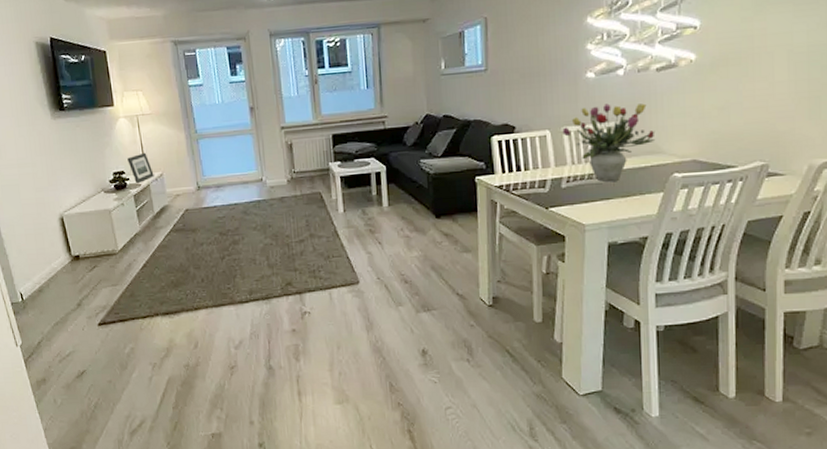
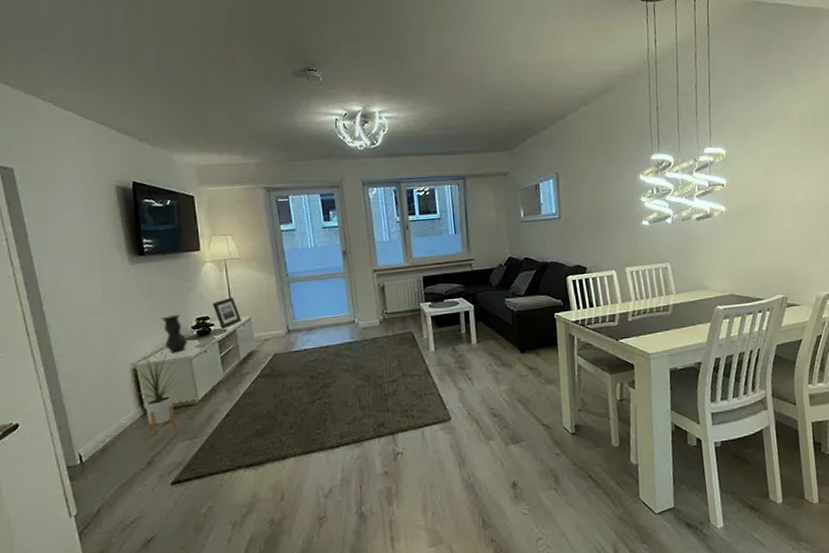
house plant: none [56,203,104,281] -> present [128,351,183,436]
vase: none [82,169,106,205] -> present [161,315,188,353]
flower arrangement: present [562,103,656,182] -> none [626,247,701,315]

